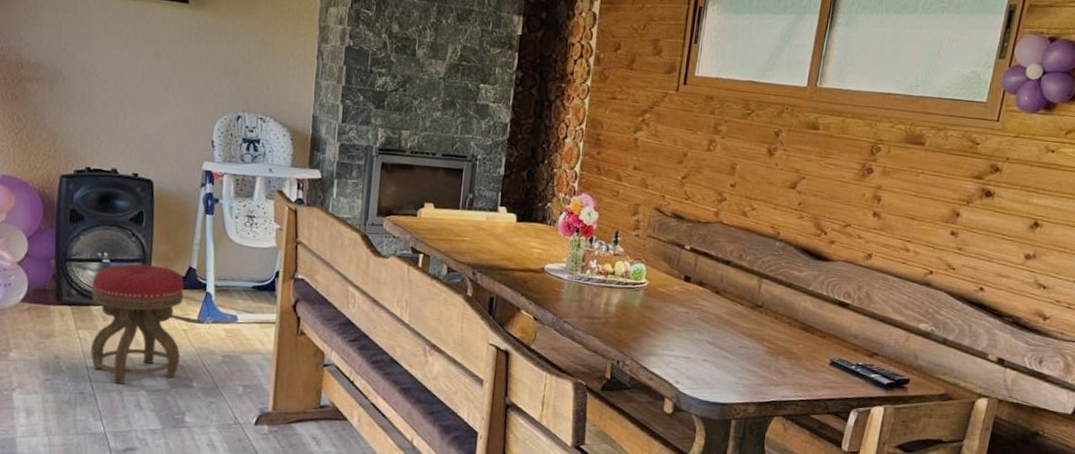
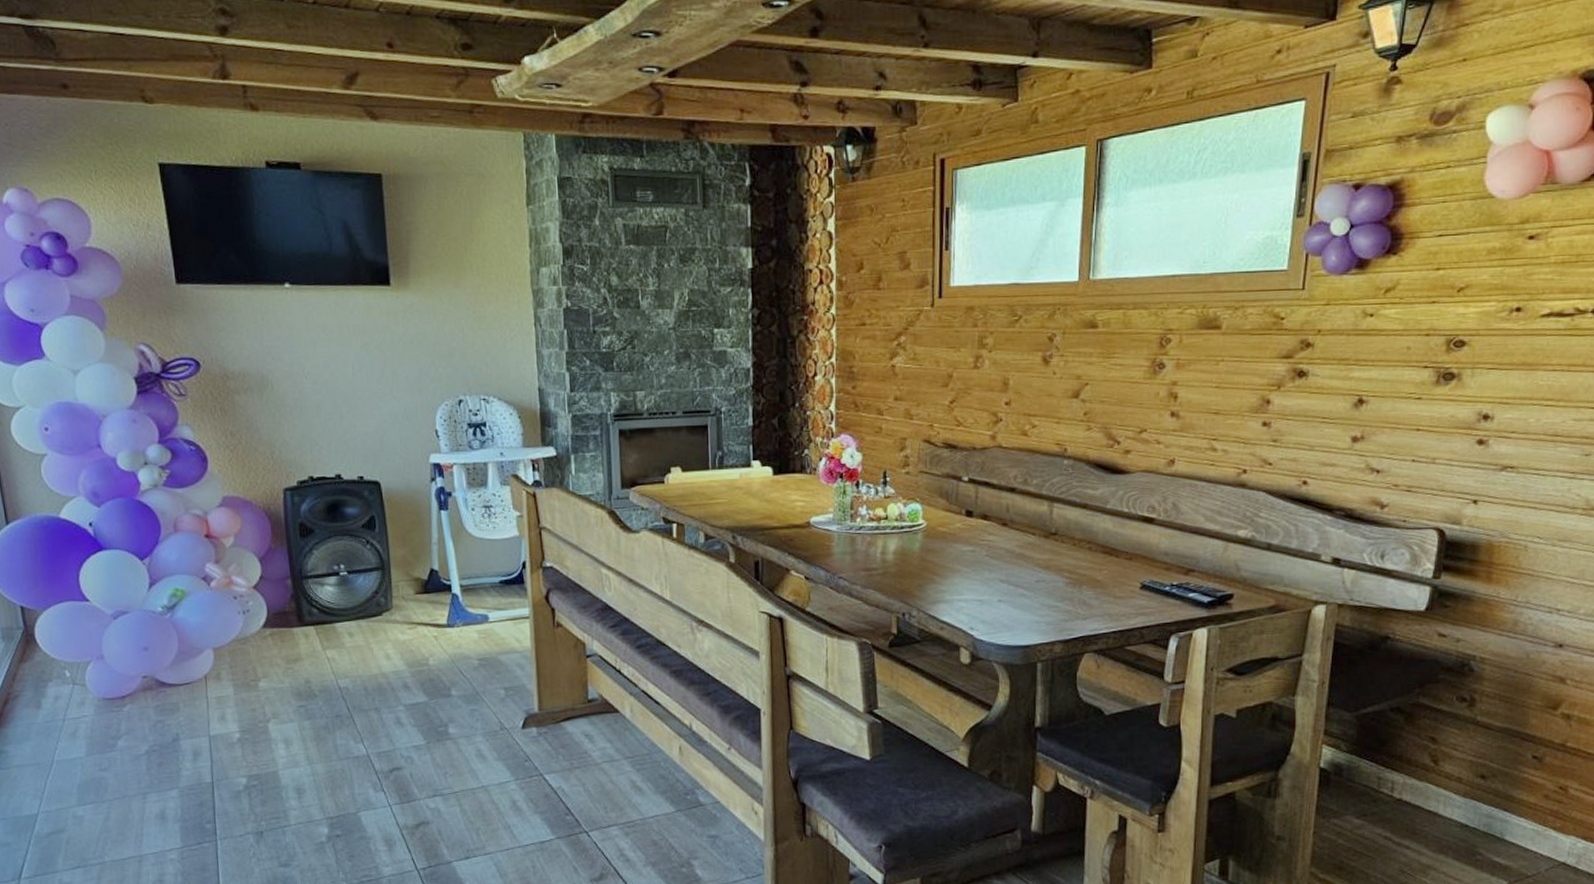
stool: present [91,263,184,384] -> none [332,572,435,702]

